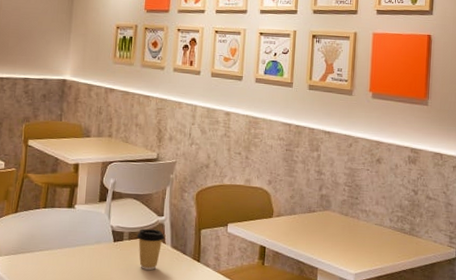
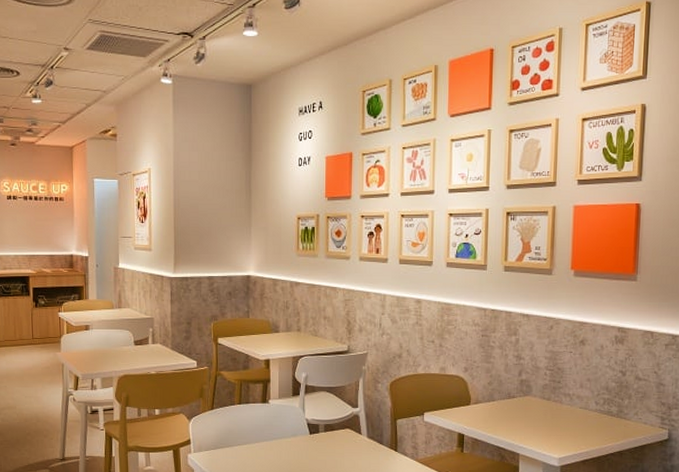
coffee cup: present [136,229,165,271] -> none [332,421,360,461]

